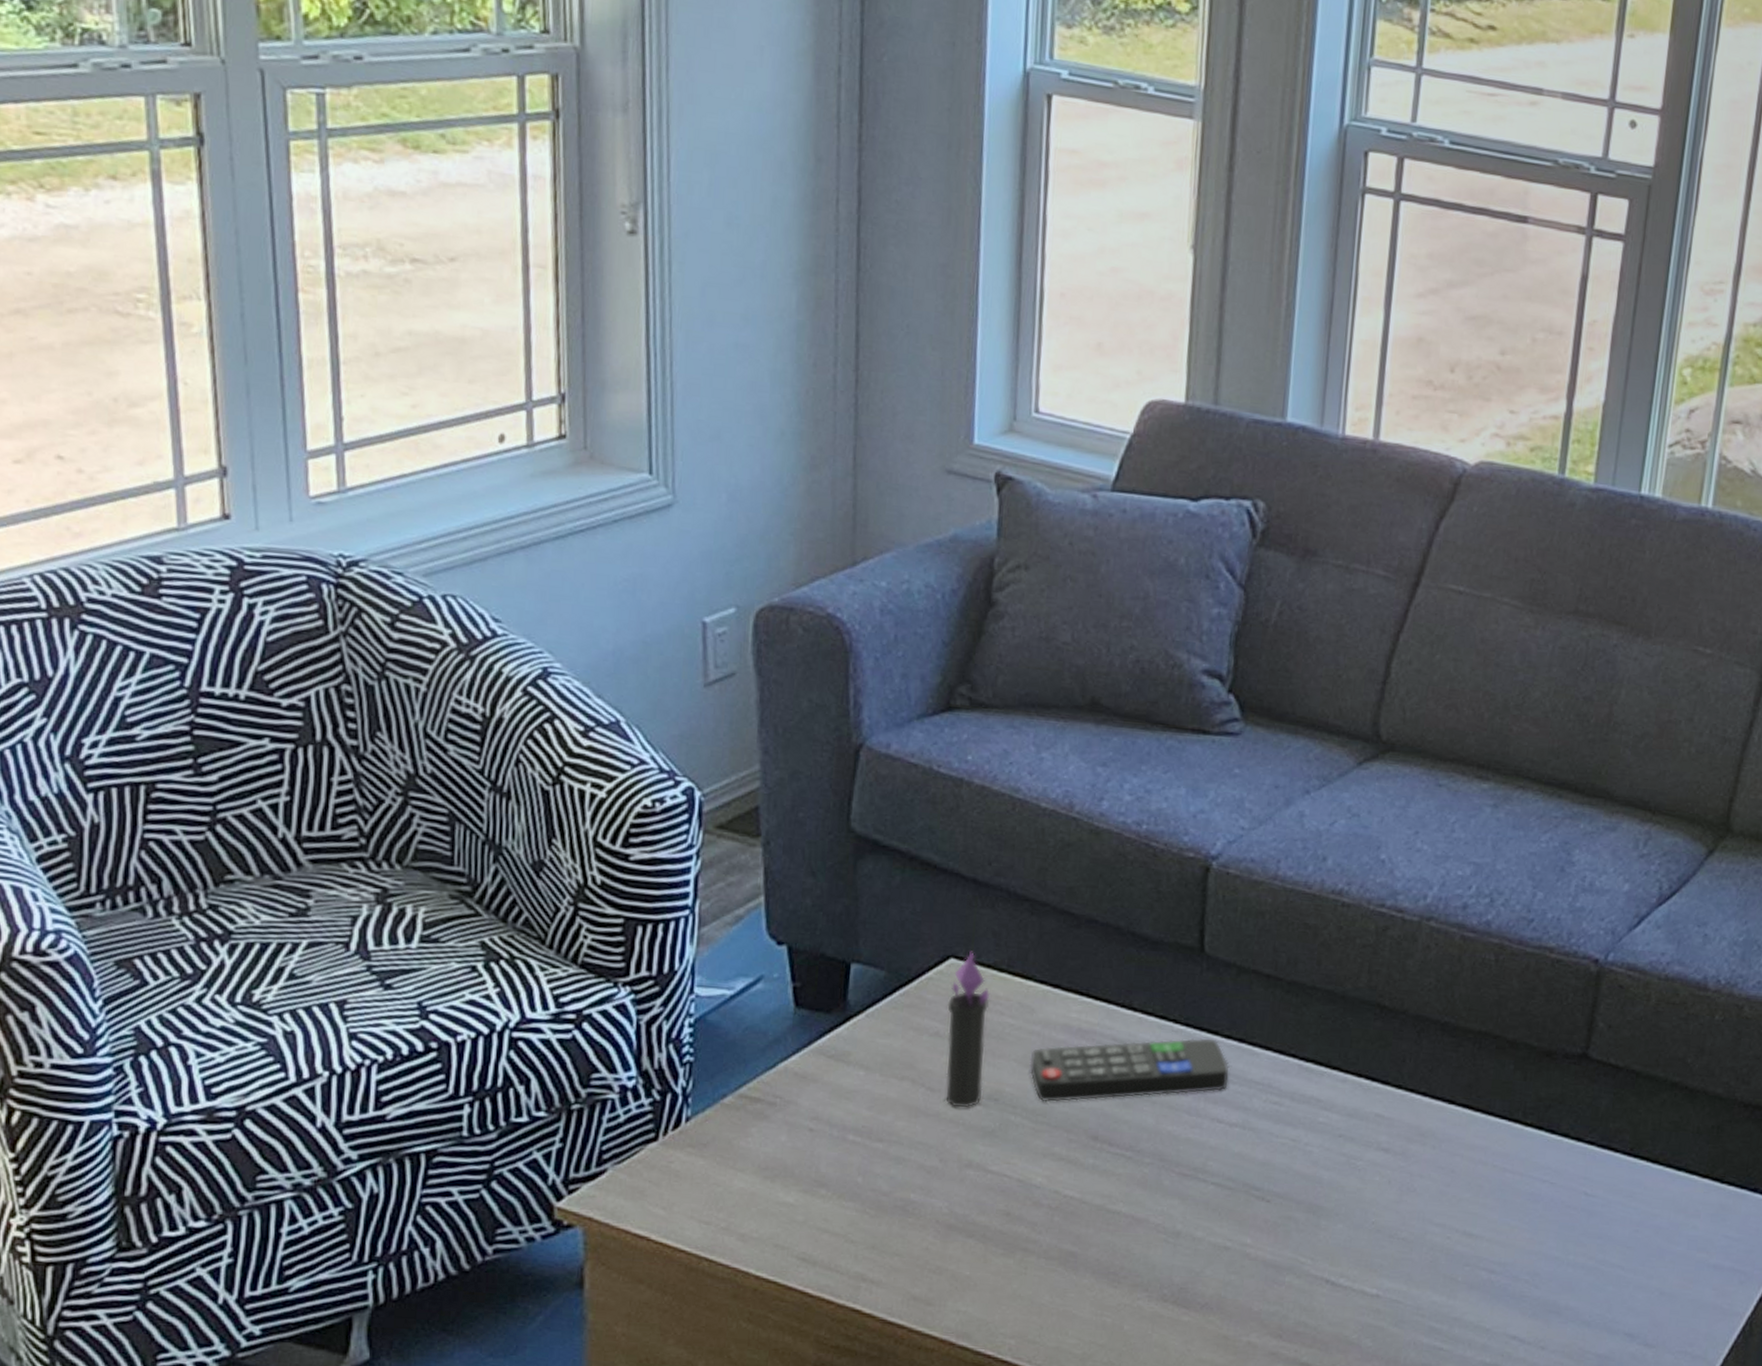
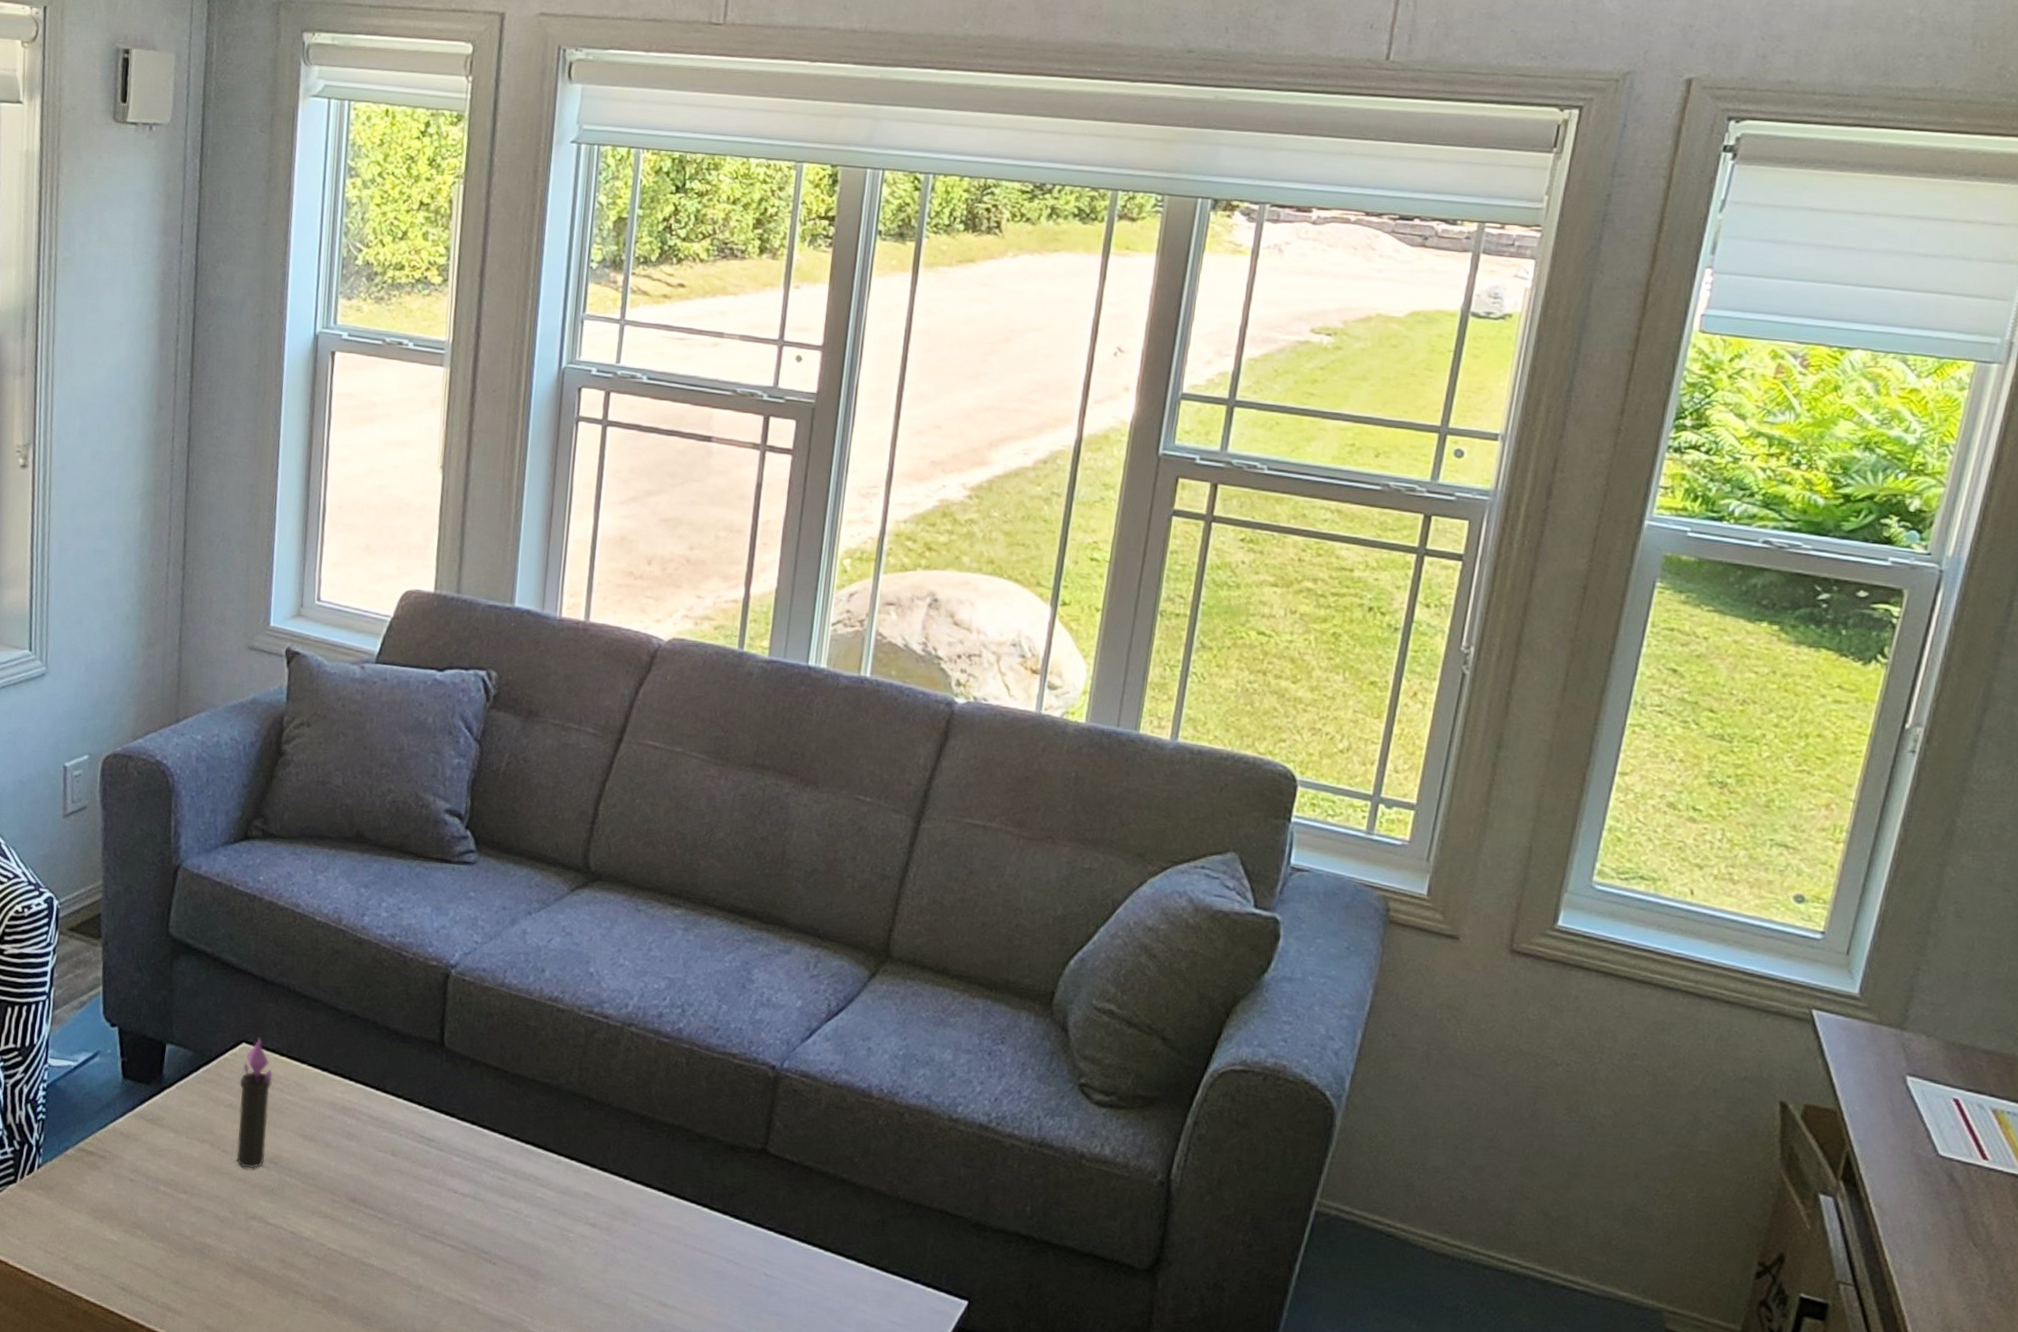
remote control: present [1030,1038,1230,1103] -> none [303,1119,464,1168]

